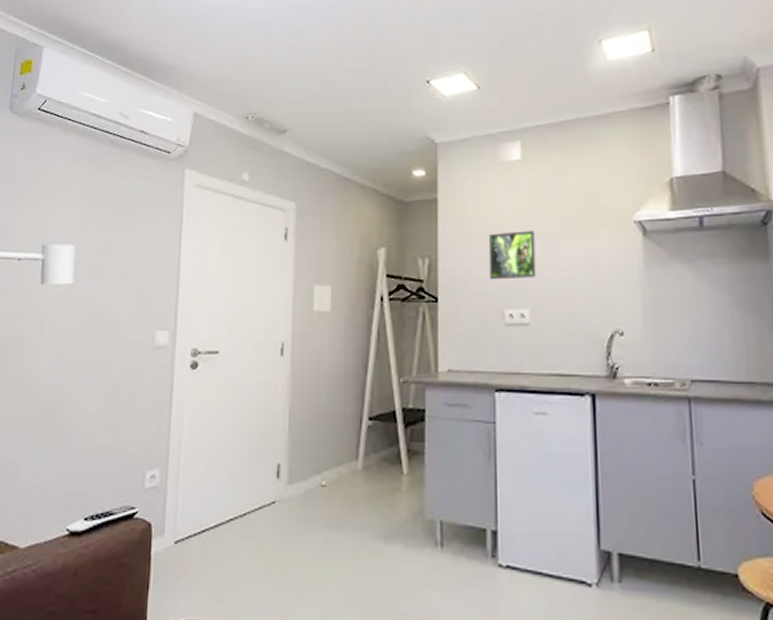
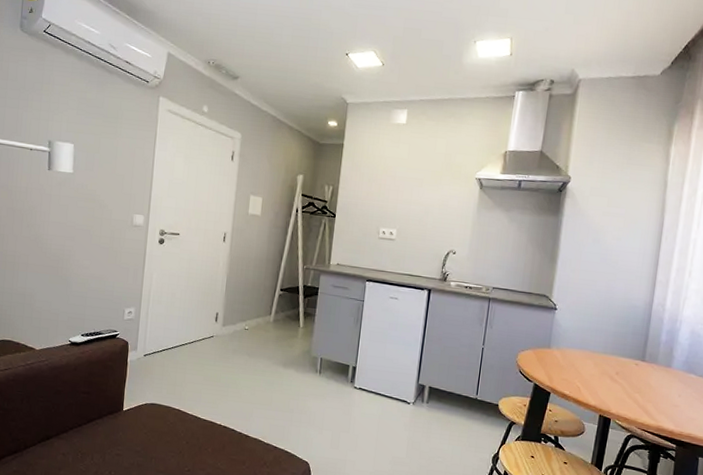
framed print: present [488,230,536,280] -> none [372,174,408,209]

